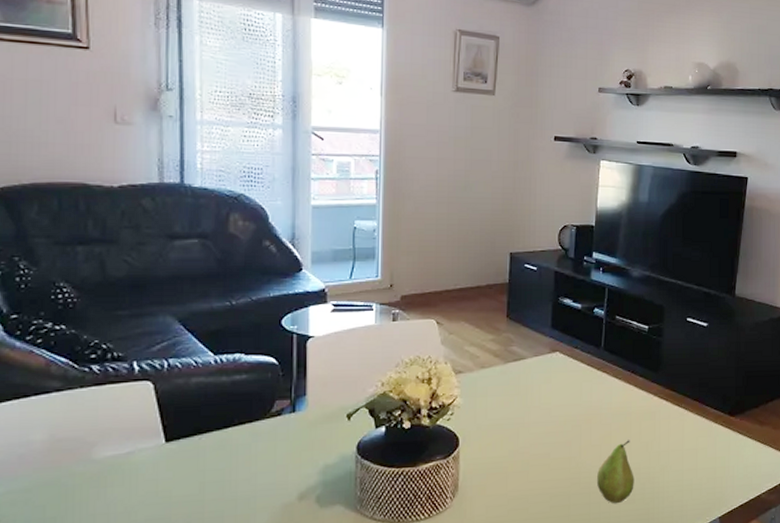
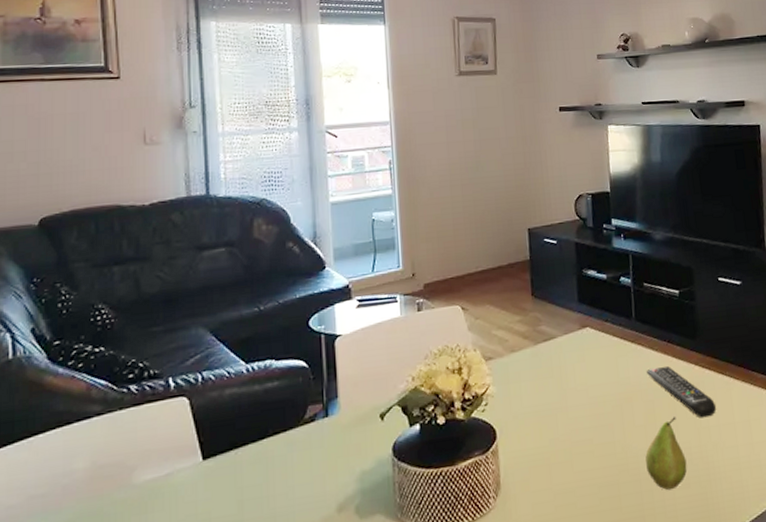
remote control: none [608,394,669,443] -> present [647,365,717,418]

